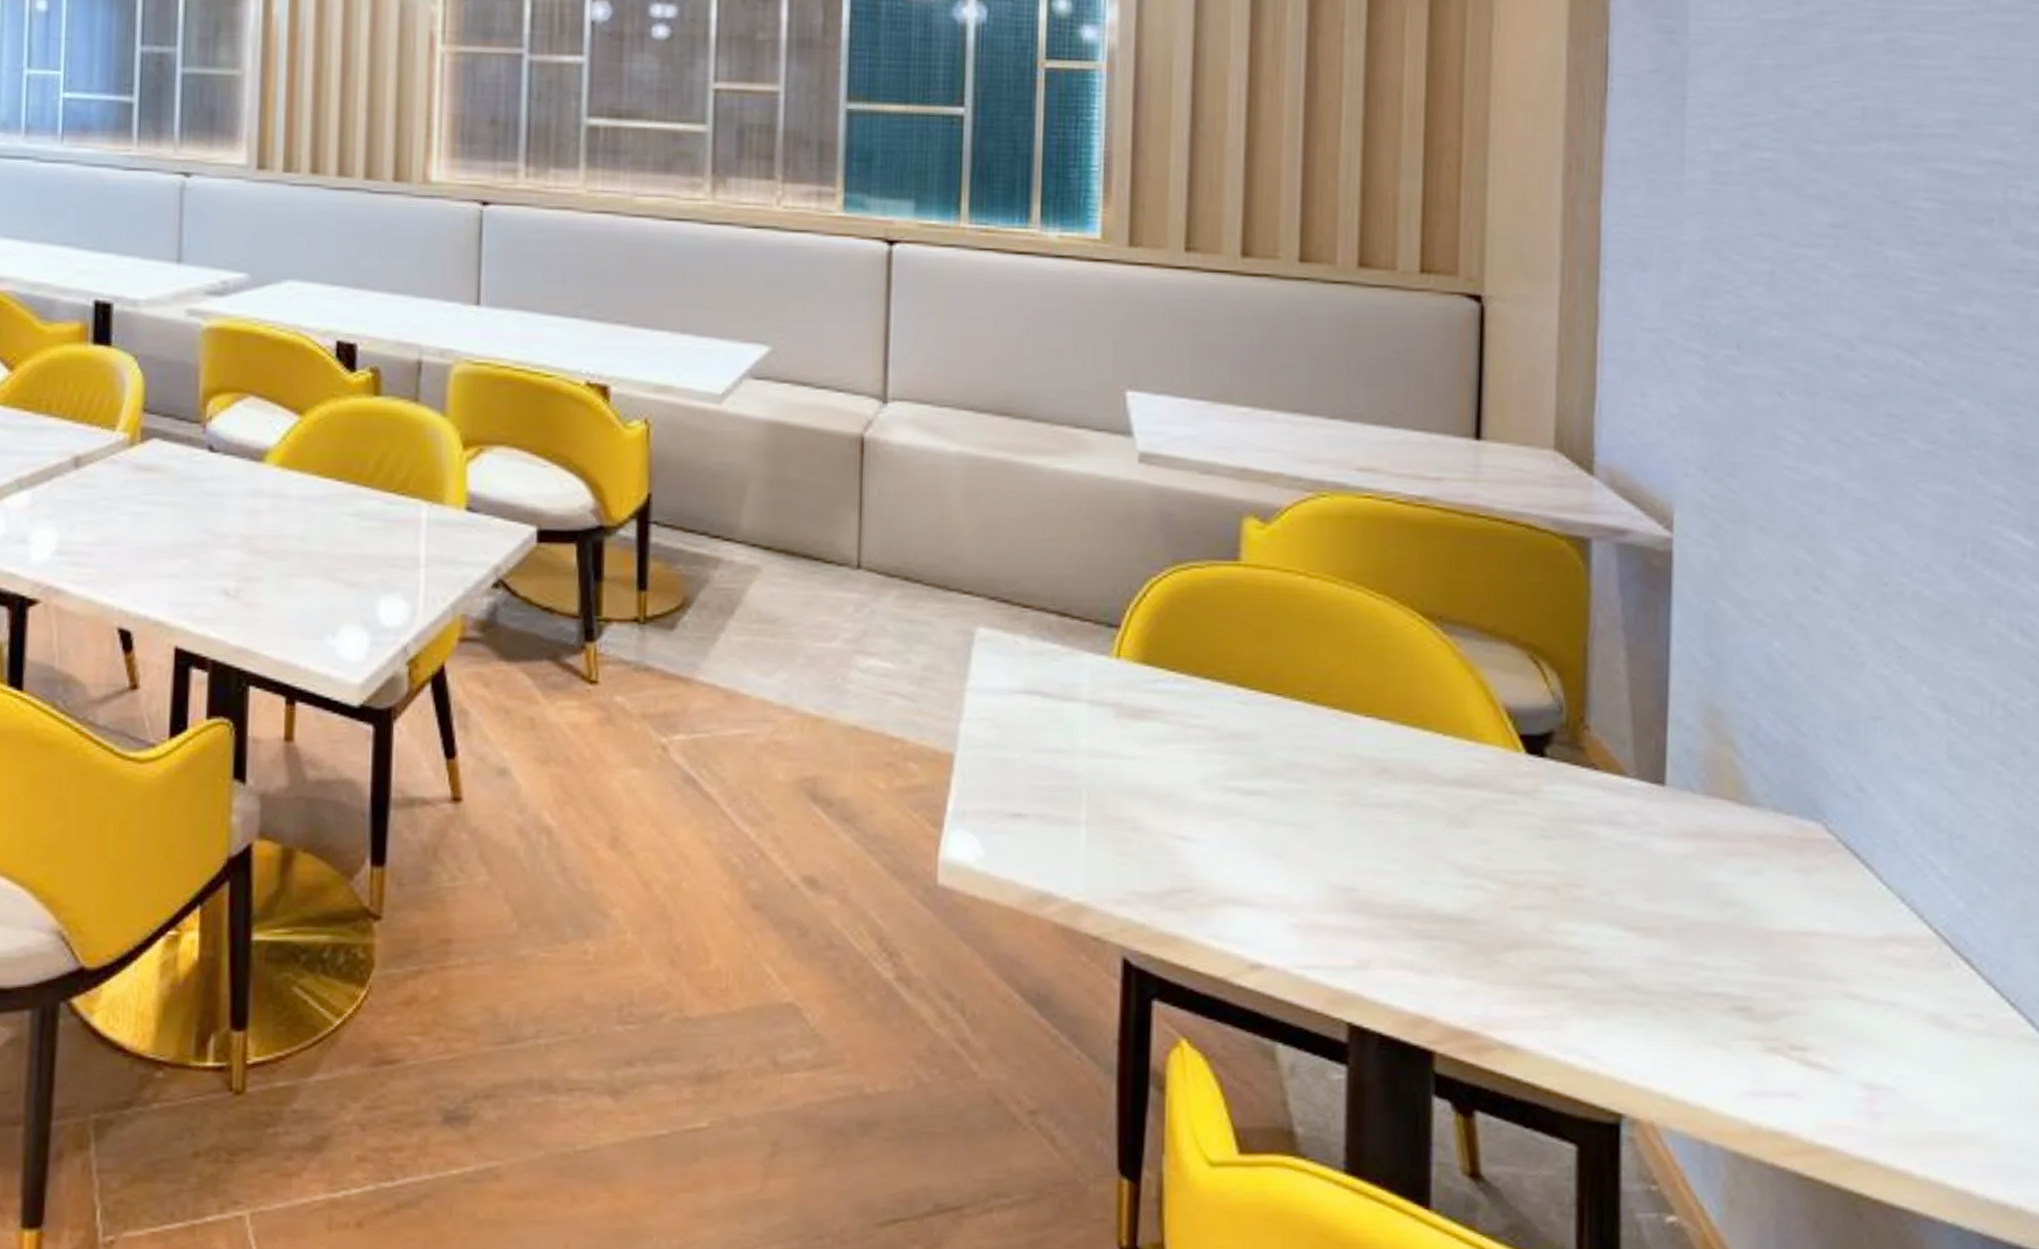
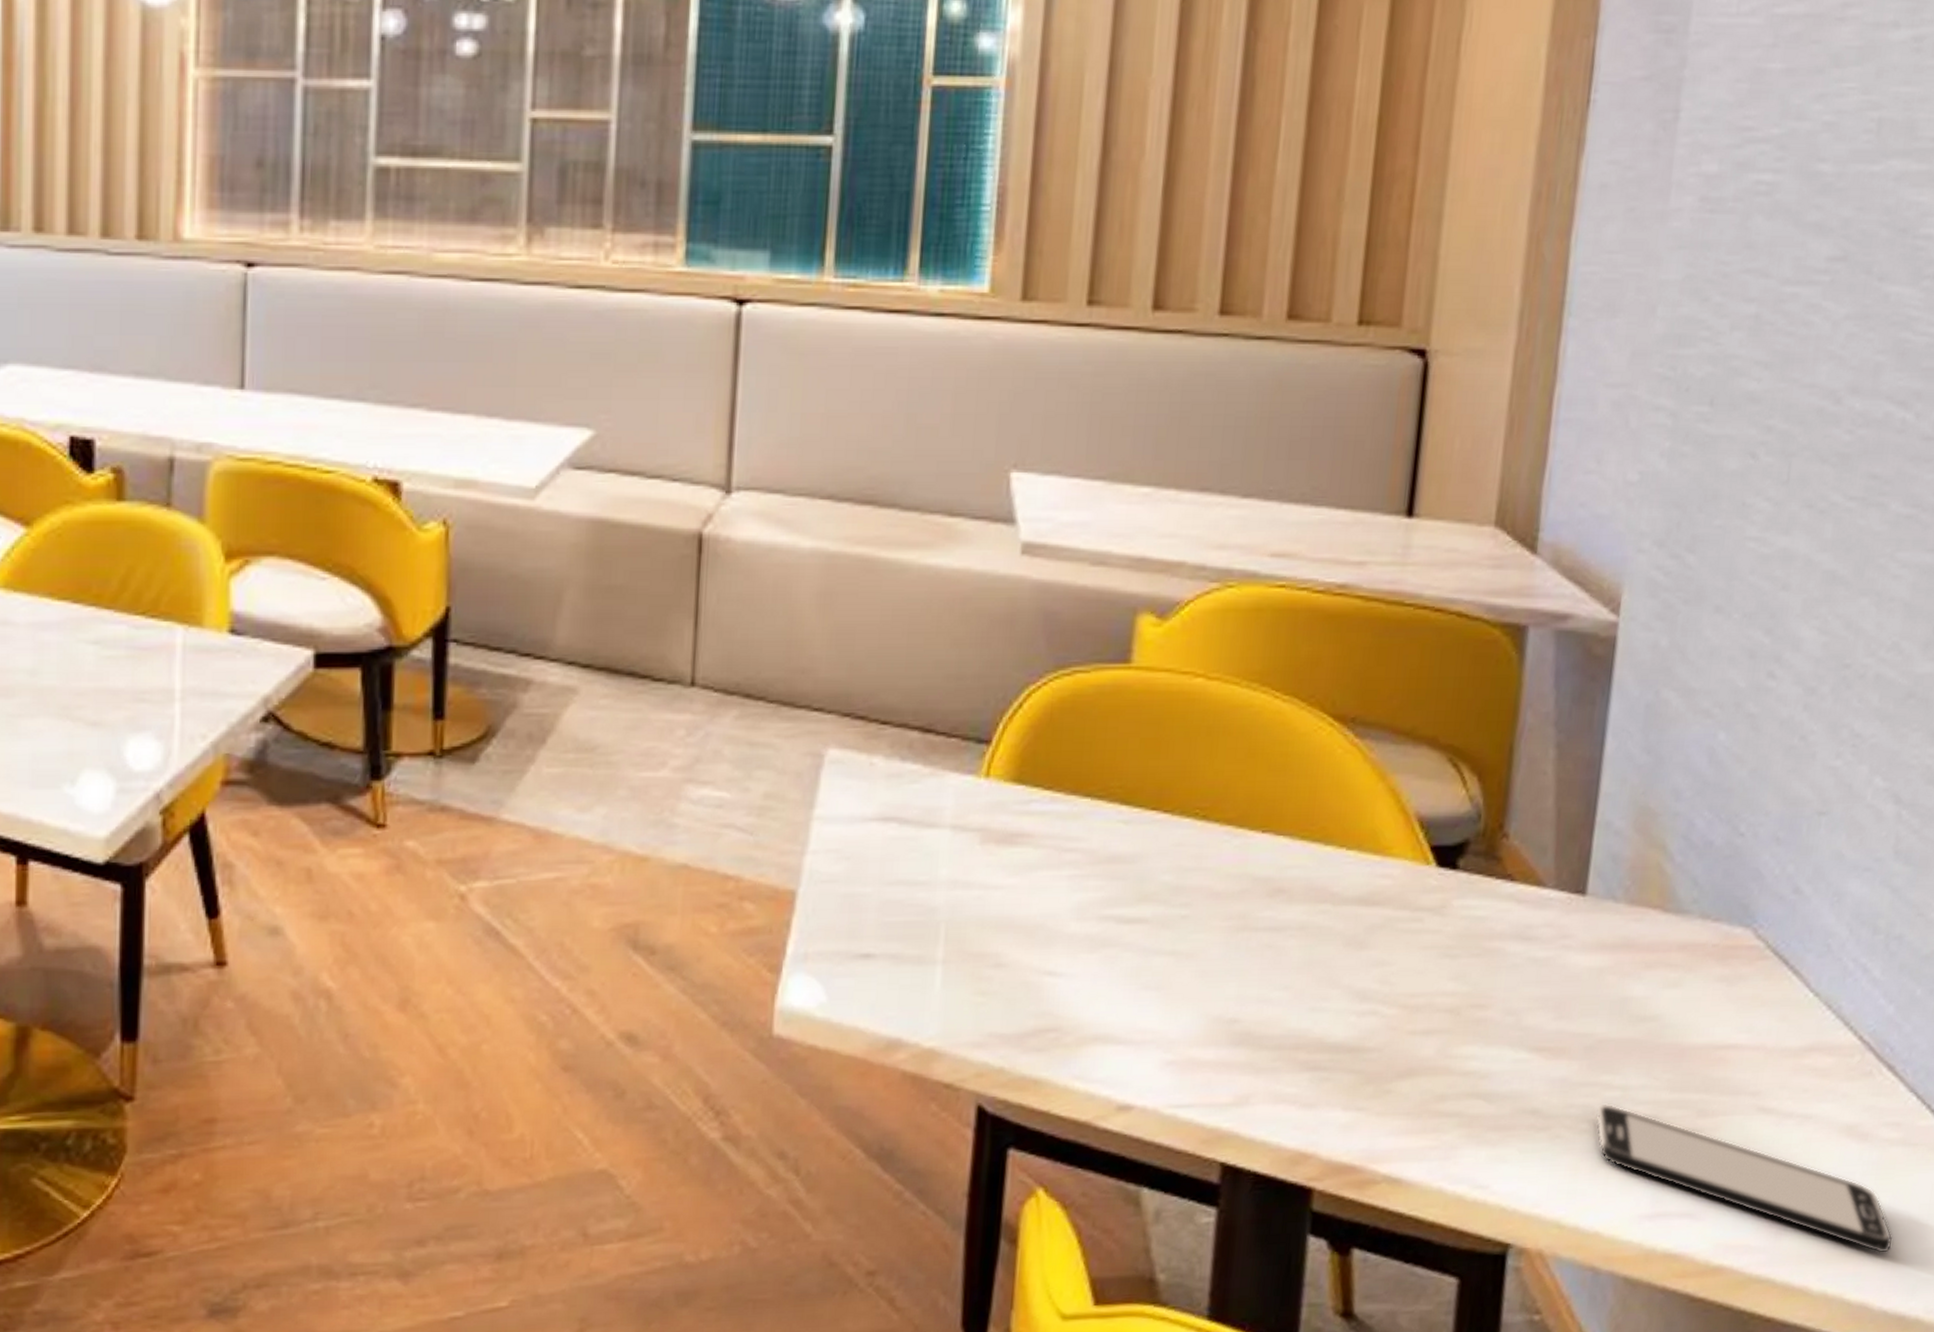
smartphone: none [1693,983,1988,1142] -> present [1596,1103,1893,1254]

